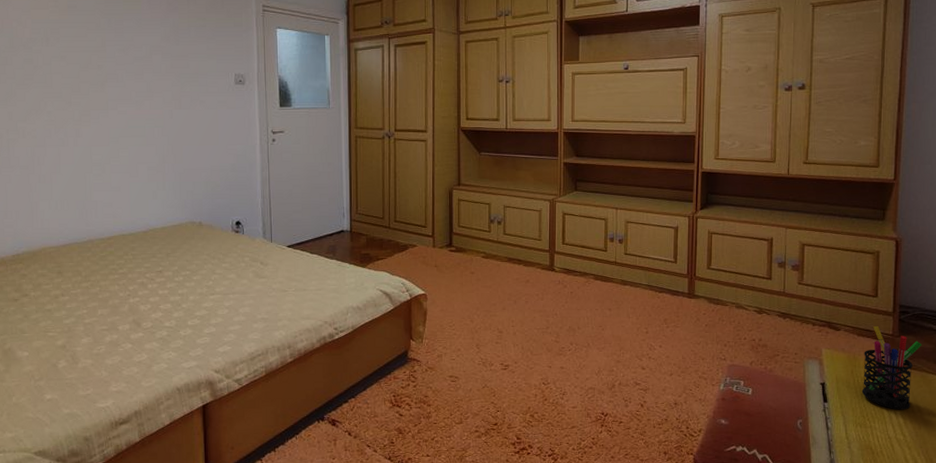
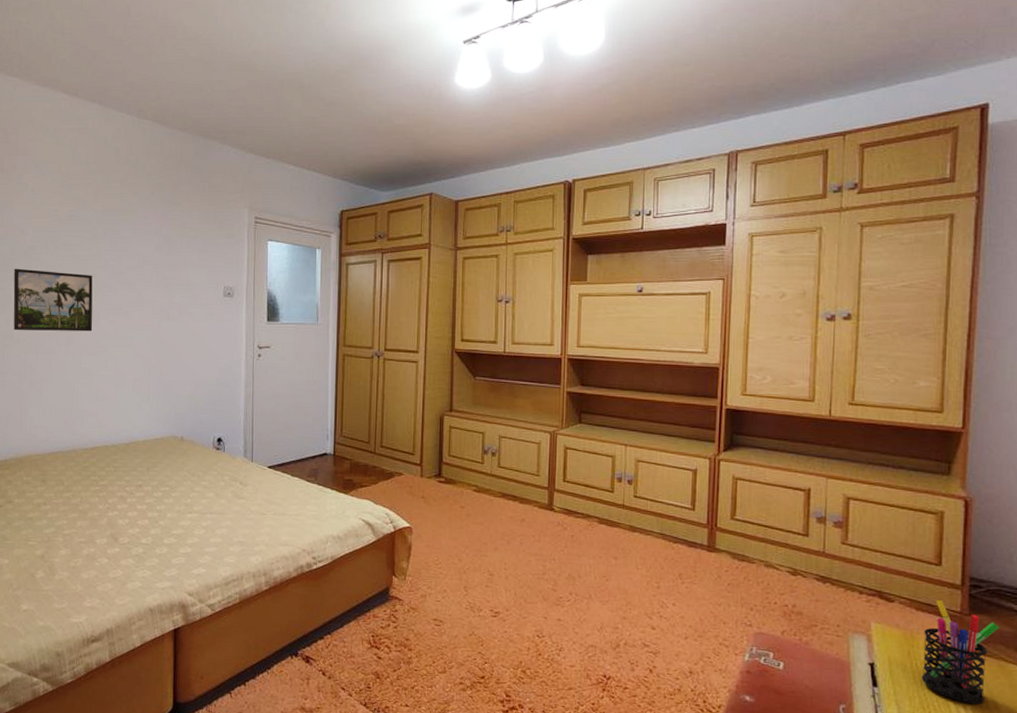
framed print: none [13,61,102,125] -> present [13,268,93,332]

